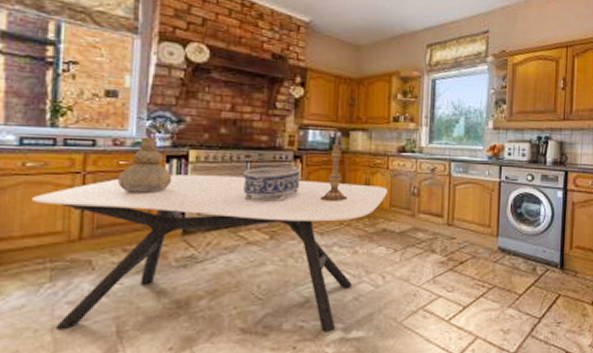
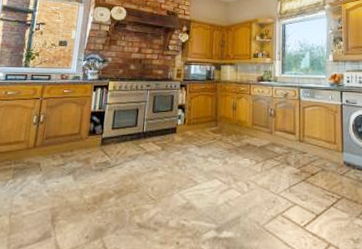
dining table: present [32,174,387,332] -> none [8,99,250,231]
vase: present [117,137,172,193] -> none [61,72,97,113]
decorative bowl: present [242,166,301,202] -> none [144,93,186,120]
candlestick: present [320,139,348,203] -> none [199,71,220,121]

